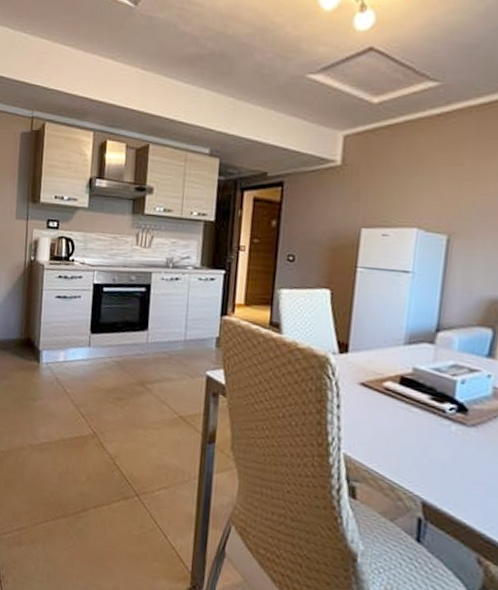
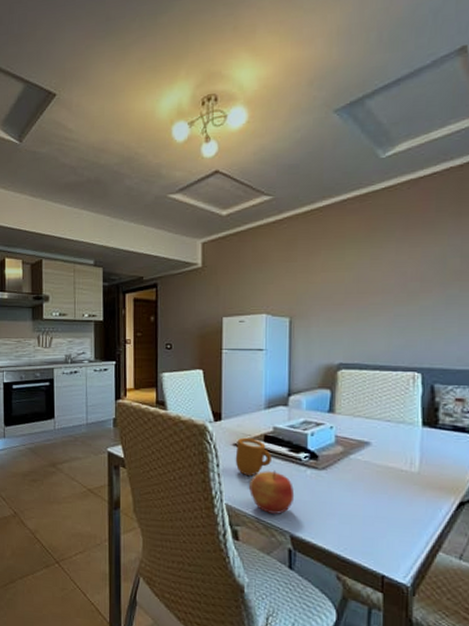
mug: none [360,377,407,424] -> present [235,438,271,477]
apple: none [375,419,433,475] -> present [249,470,295,514]

